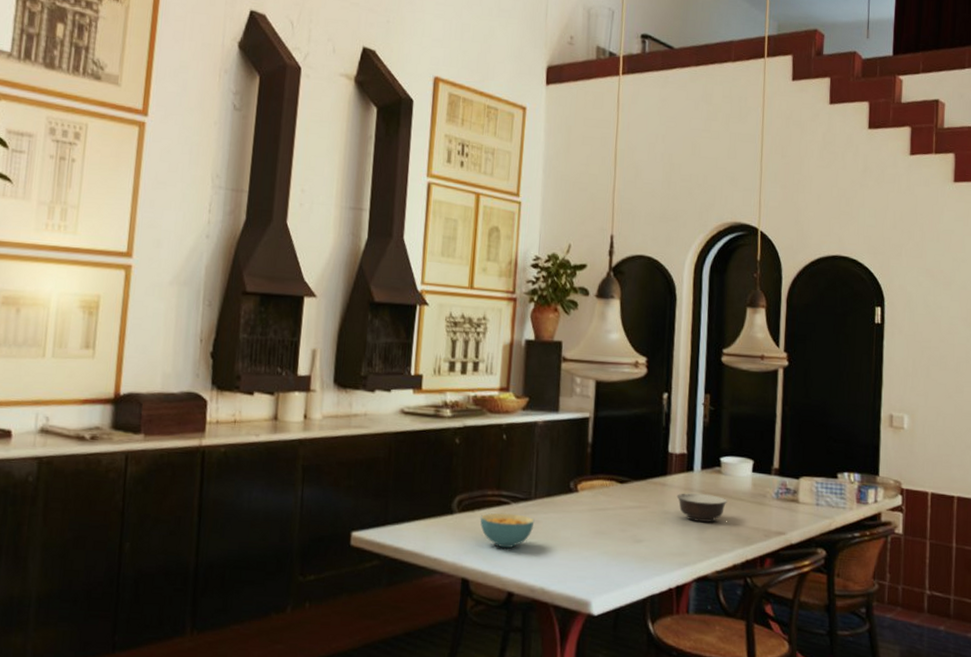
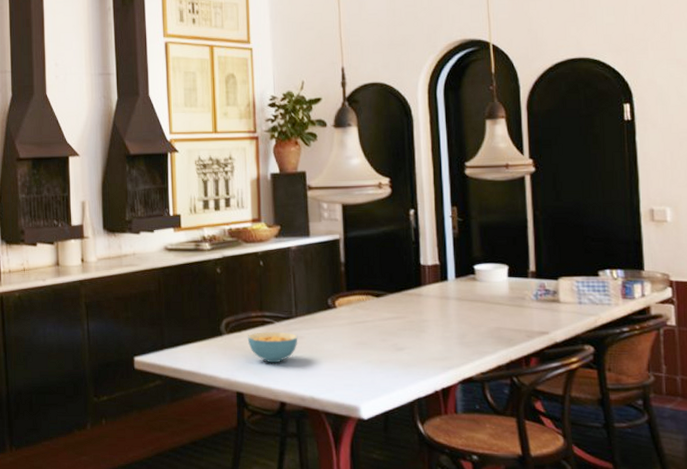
bowl: present [677,493,727,522] -> none [433,301,485,327]

